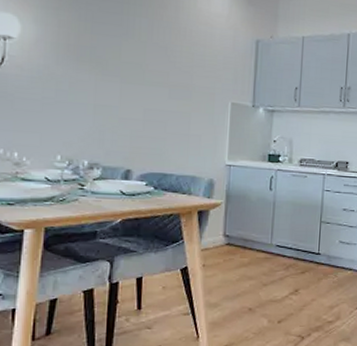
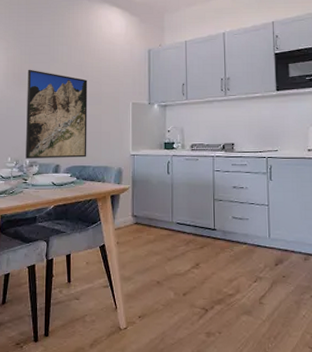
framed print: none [83,42,174,164] -> present [26,69,88,158]

